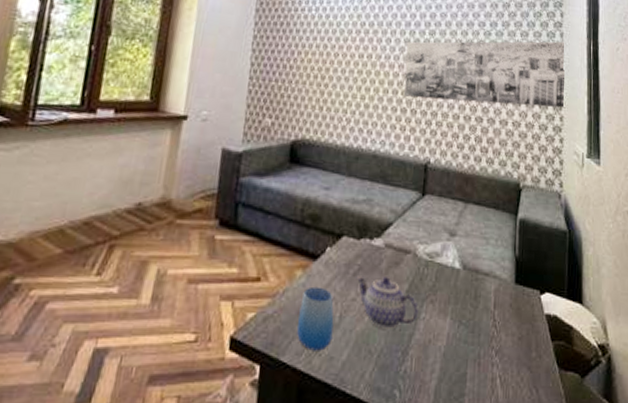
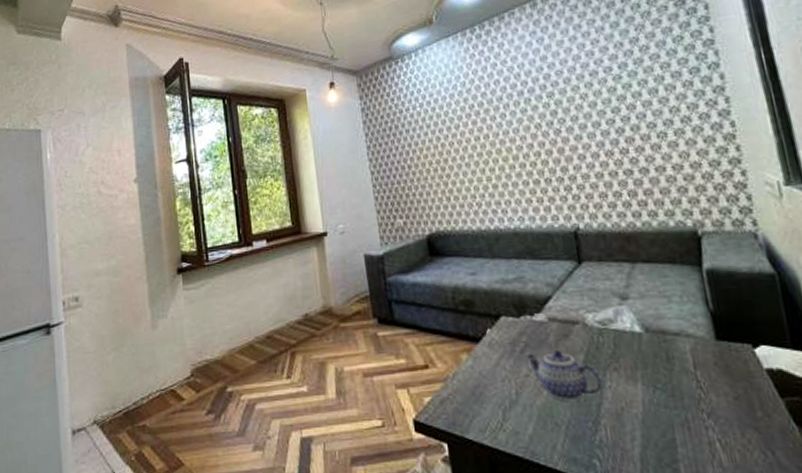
cup: present [297,286,334,351] -> none [472,367,514,427]
wall art: present [404,41,566,109] -> none [524,60,741,167]

